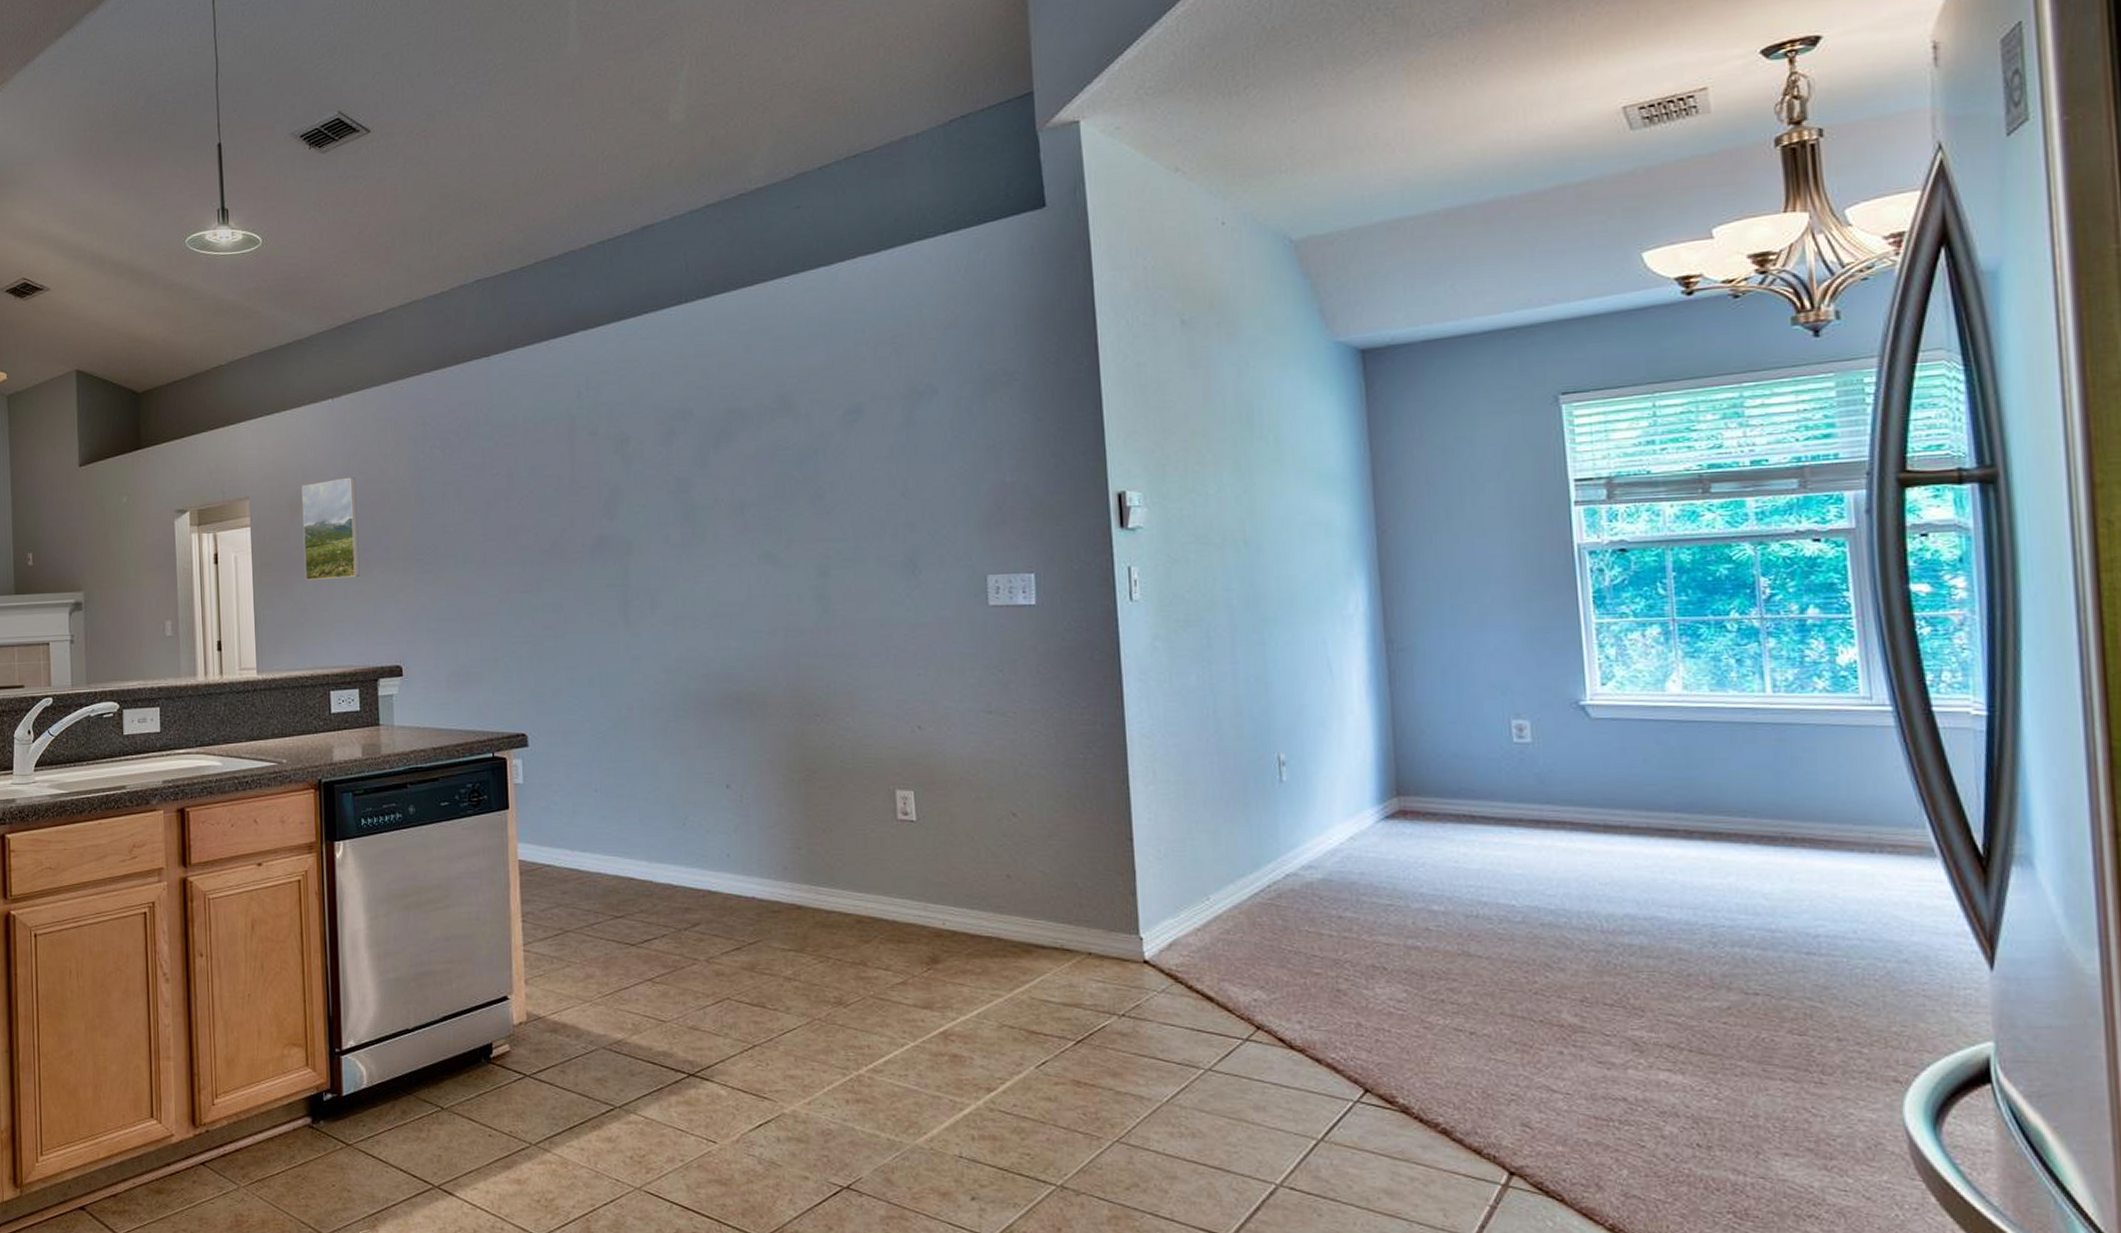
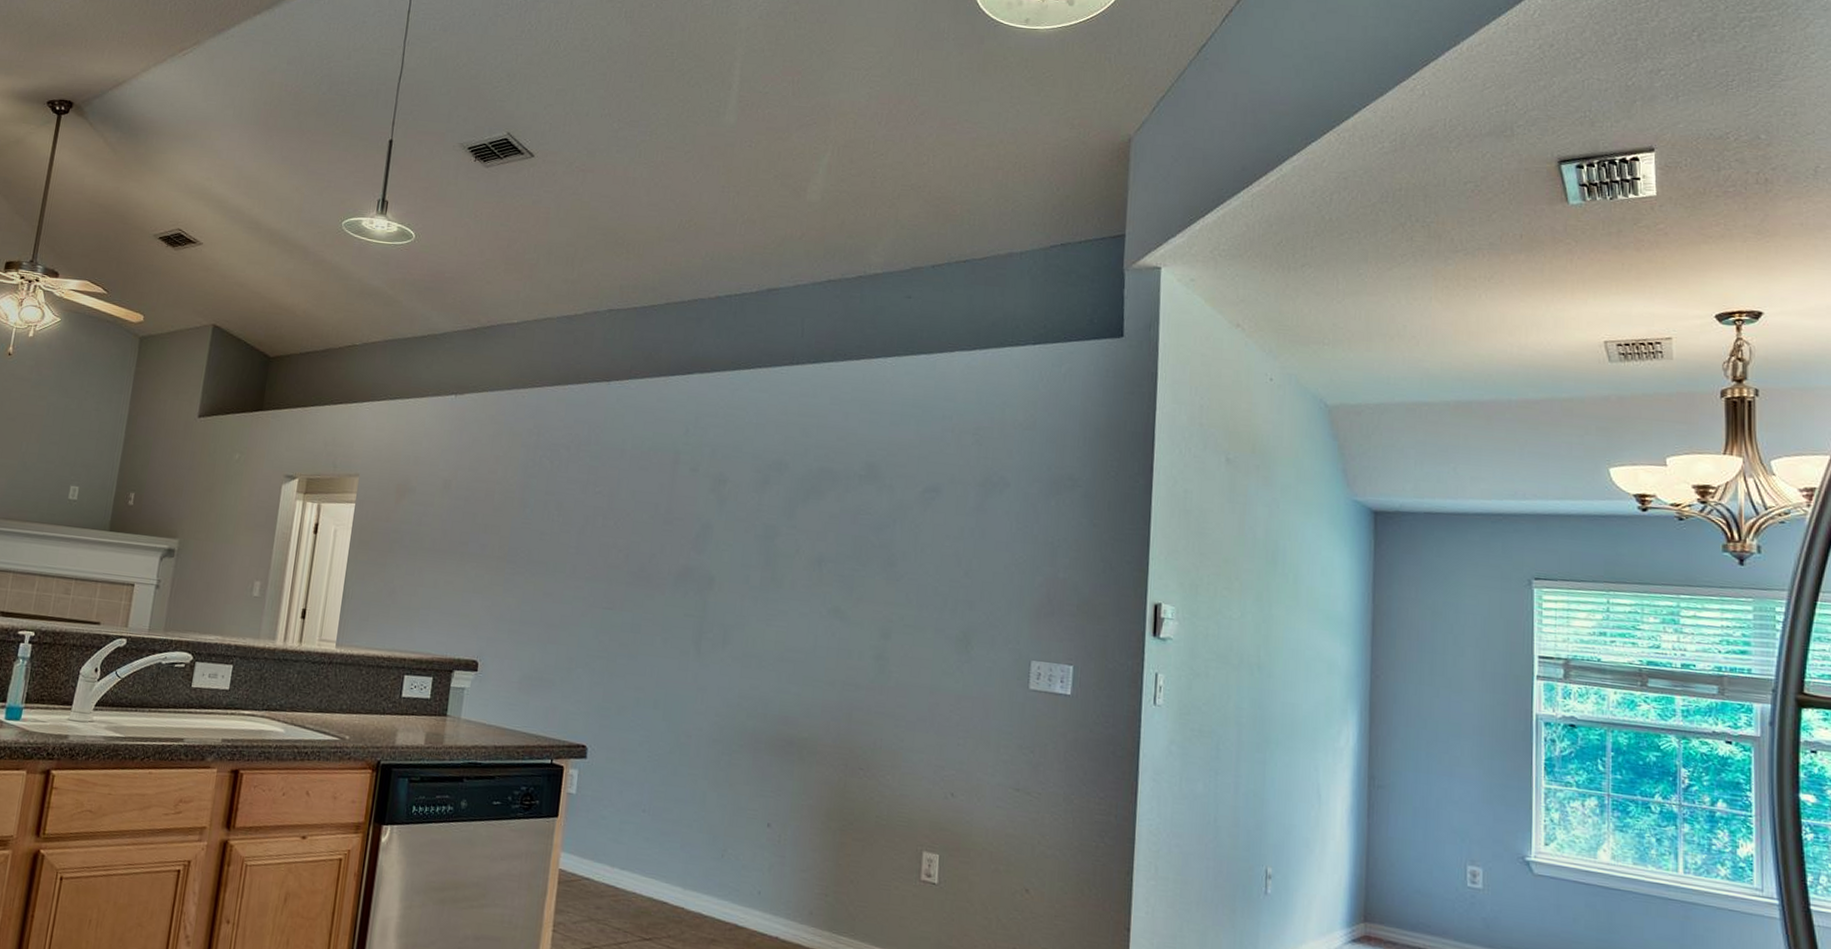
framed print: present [301,477,360,581] -> none [399,471,465,569]

